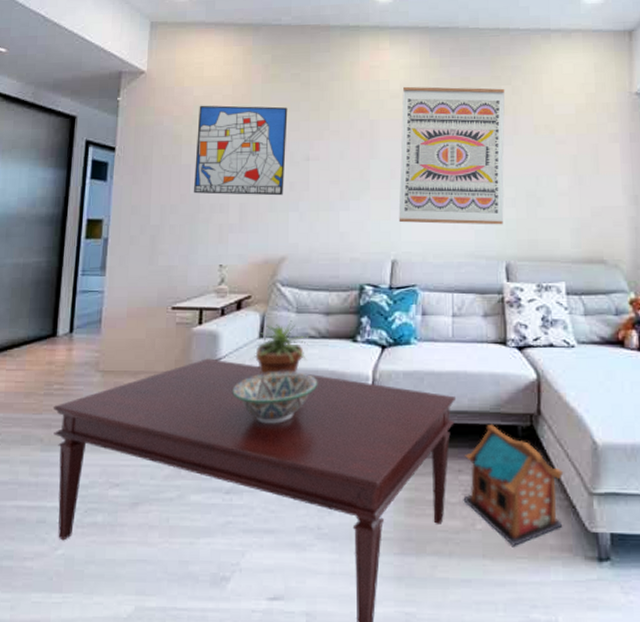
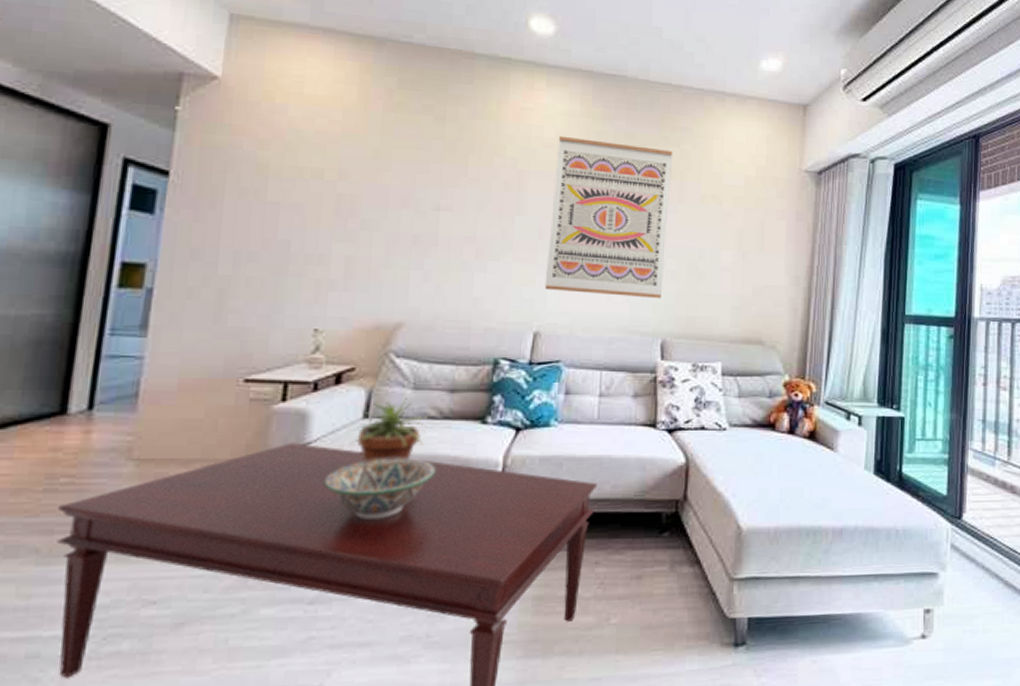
wall art: present [194,105,288,196] -> none [283,129,416,250]
toy house: present [463,423,564,546] -> none [598,511,706,639]

